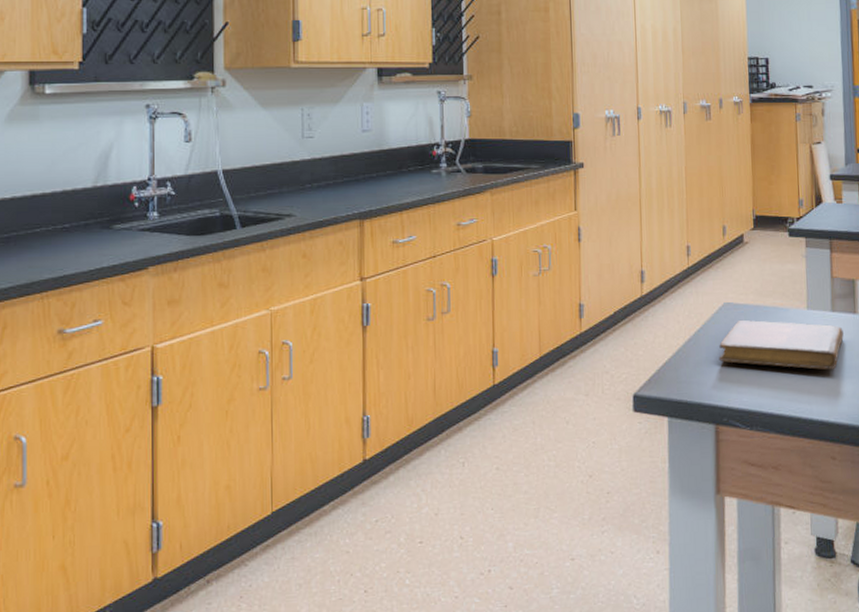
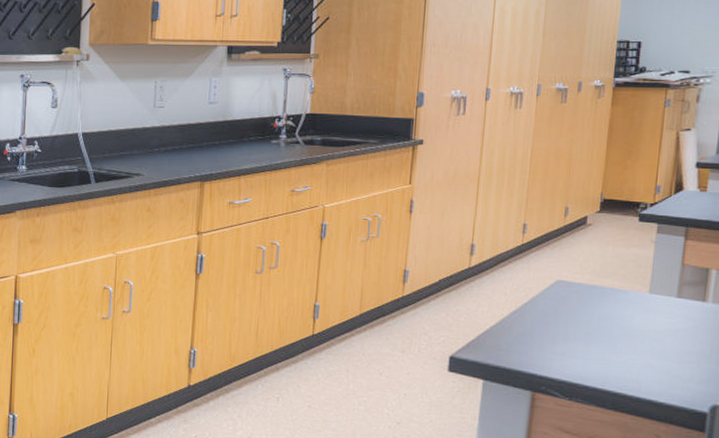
notebook: present [718,319,844,370] -> none [544,297,688,353]

